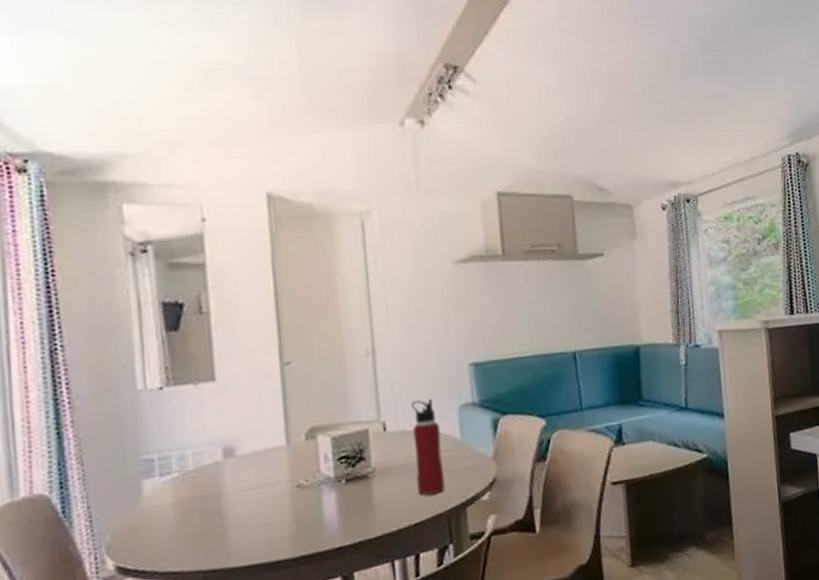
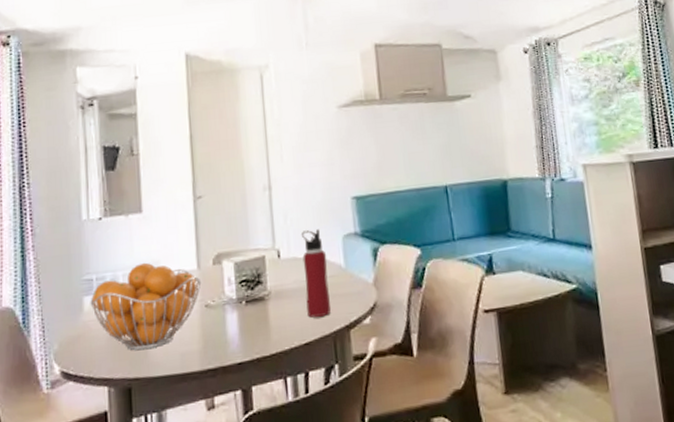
fruit basket: none [151,438,292,540] -> present [90,262,202,351]

